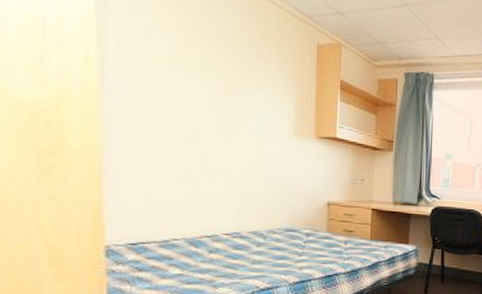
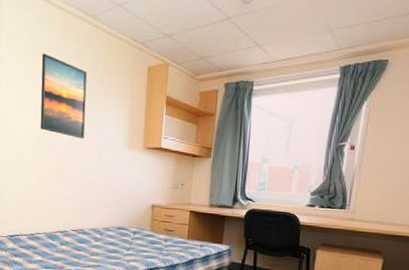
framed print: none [172,9,240,122] -> present [40,53,88,139]

